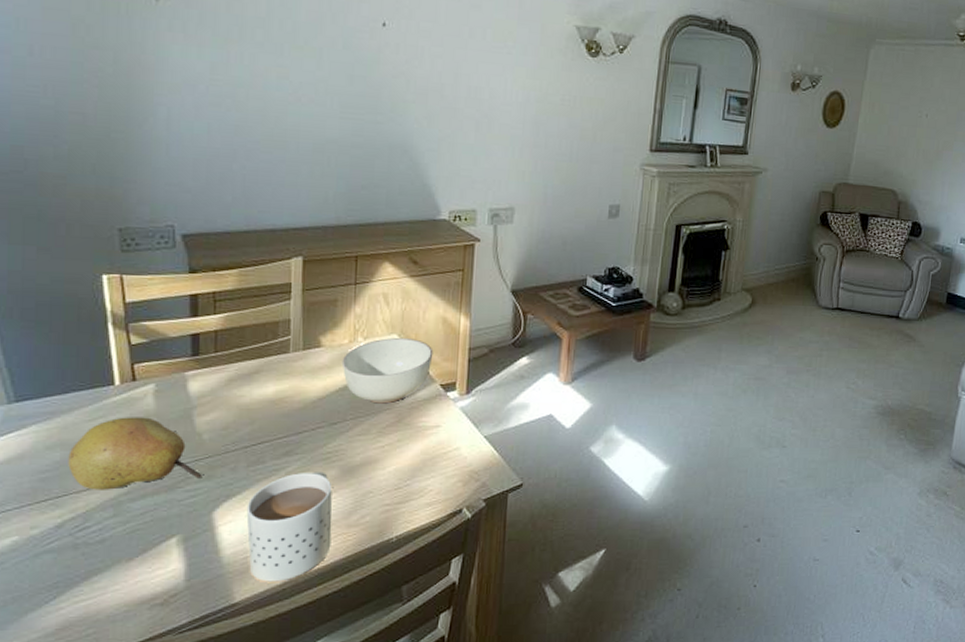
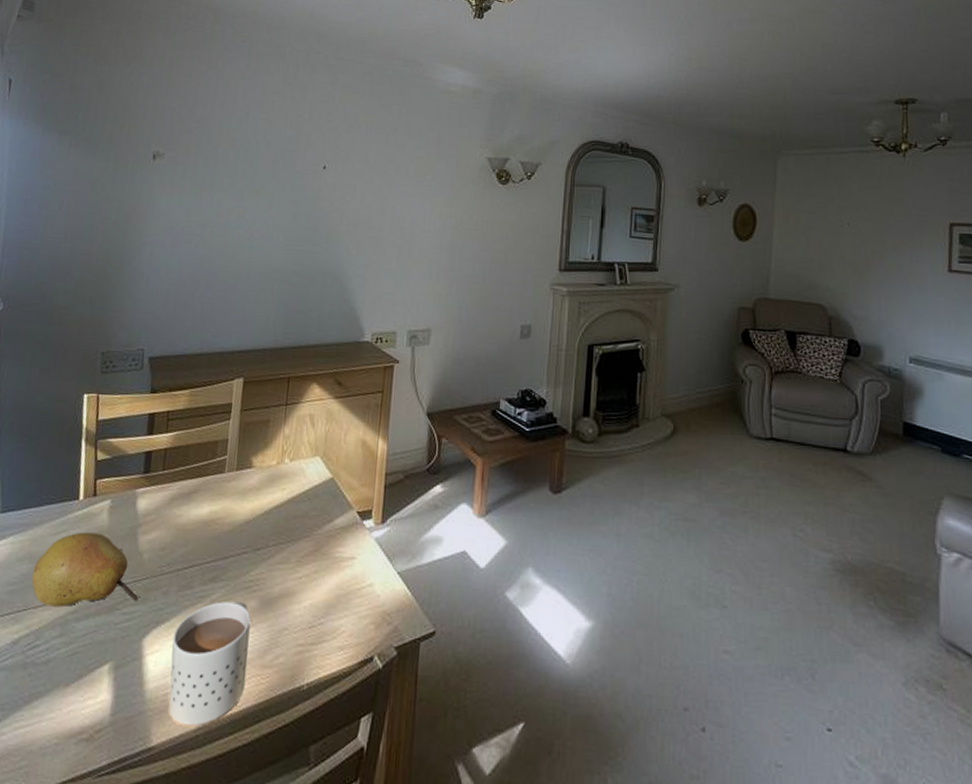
bowl: present [341,337,434,404] -> none [269,460,352,531]

